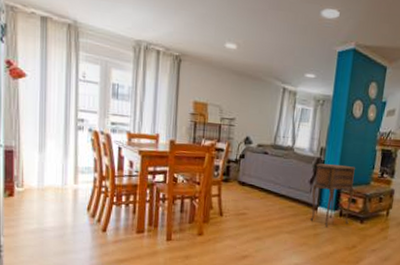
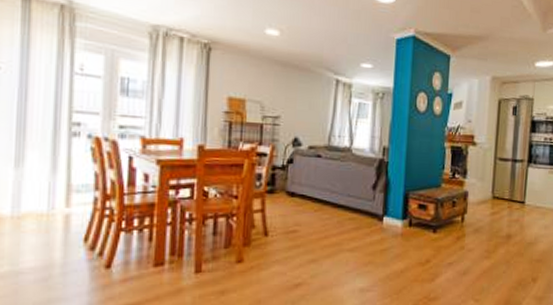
side table: present [310,163,356,228] -> none [375,165,424,241]

